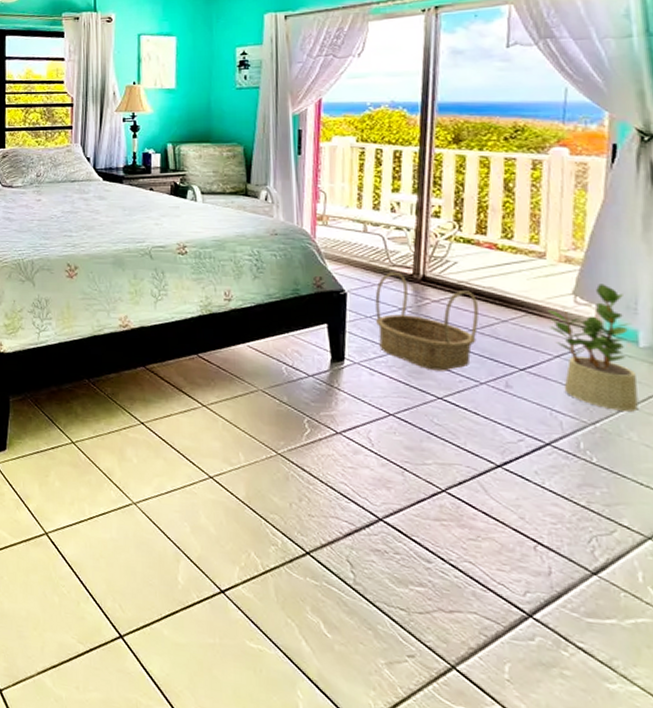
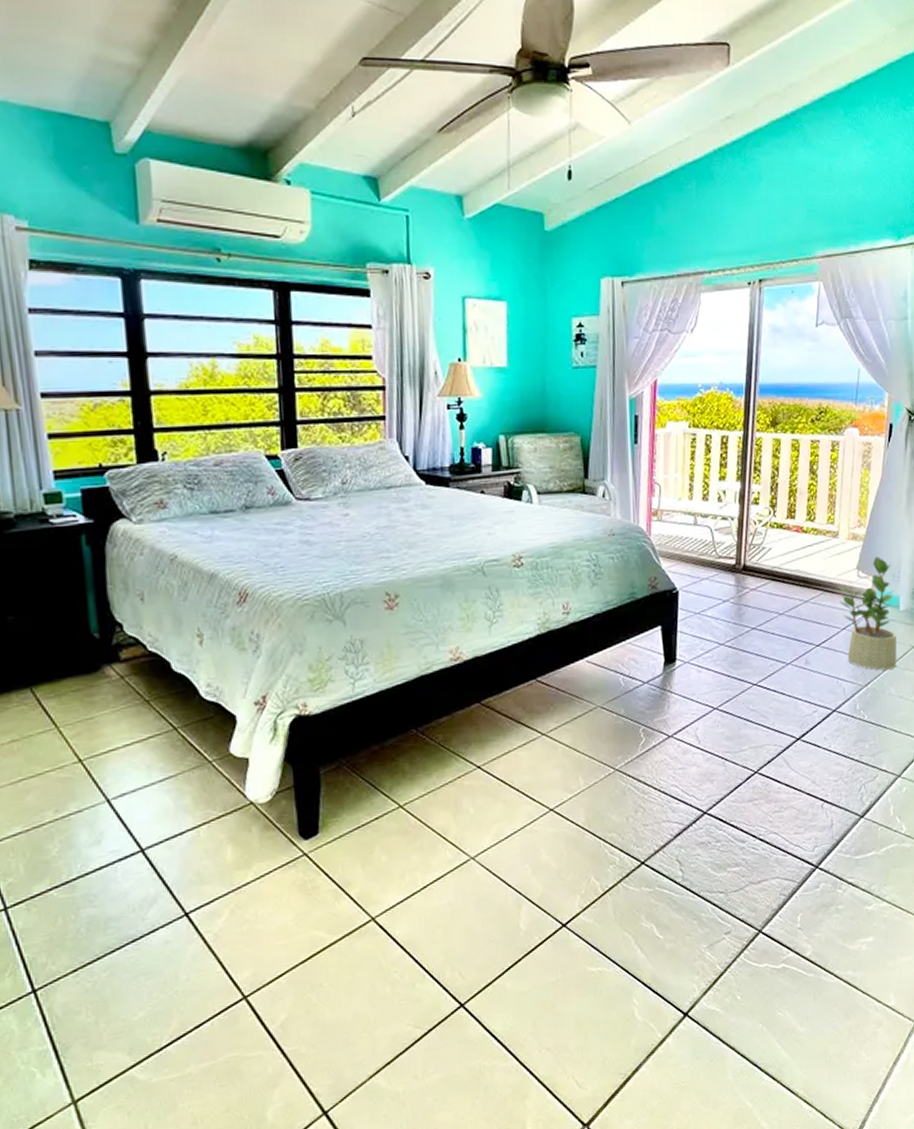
basket: present [375,272,479,371] -> none [703,564,787,659]

